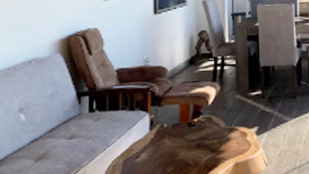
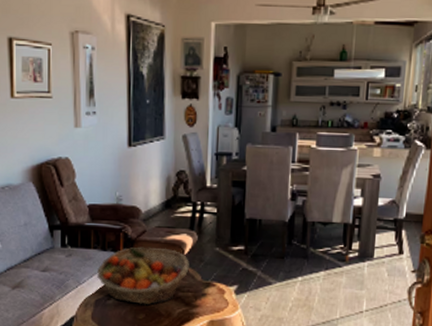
fruit basket: none [126,101,214,158] -> present [97,247,189,304]

